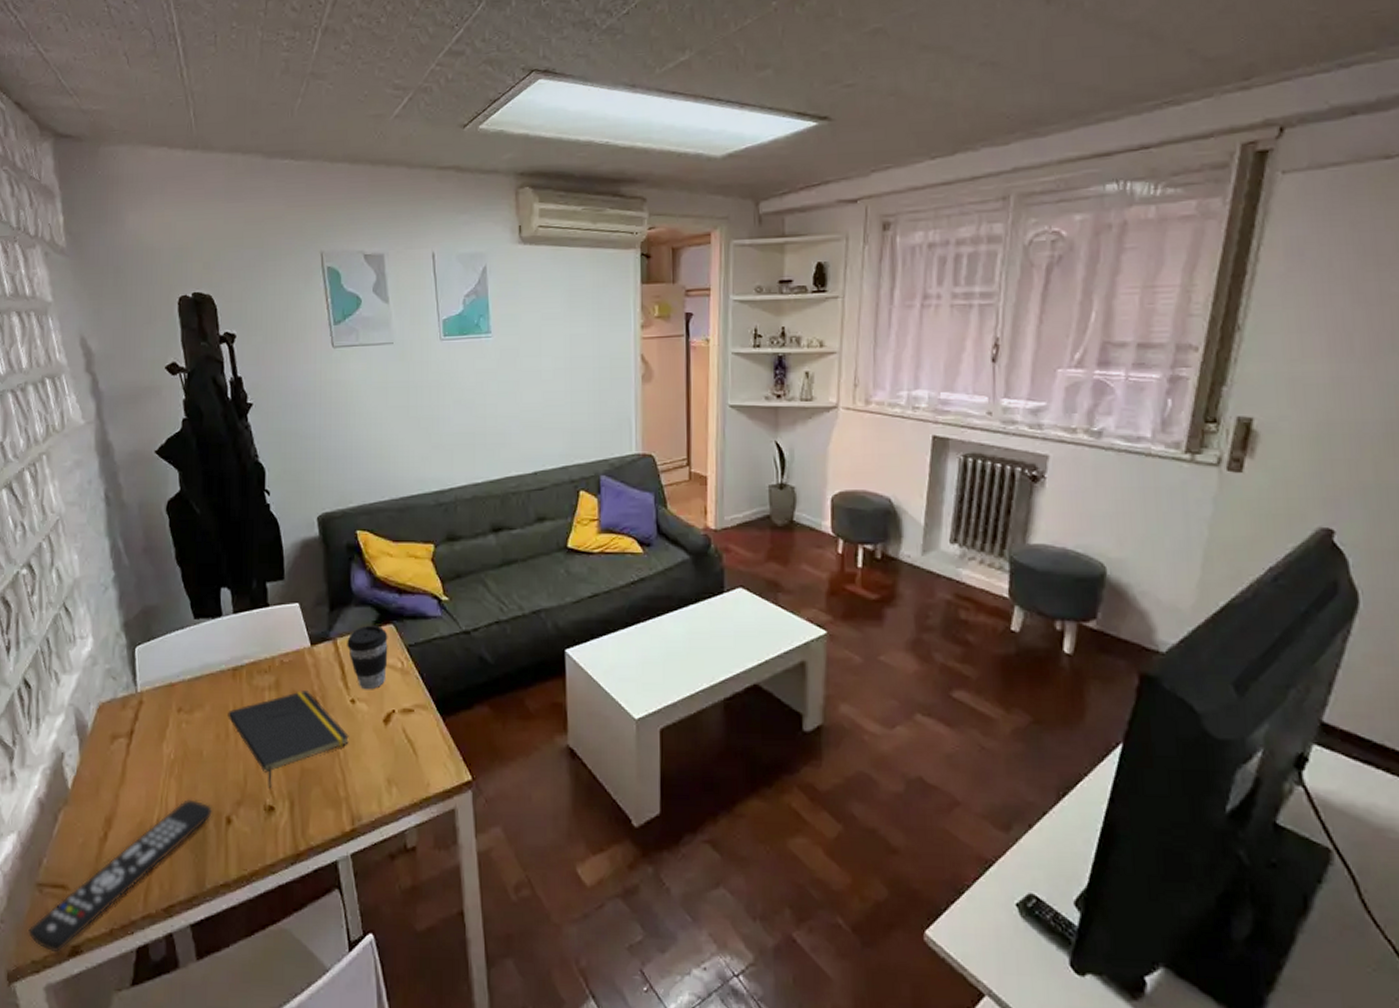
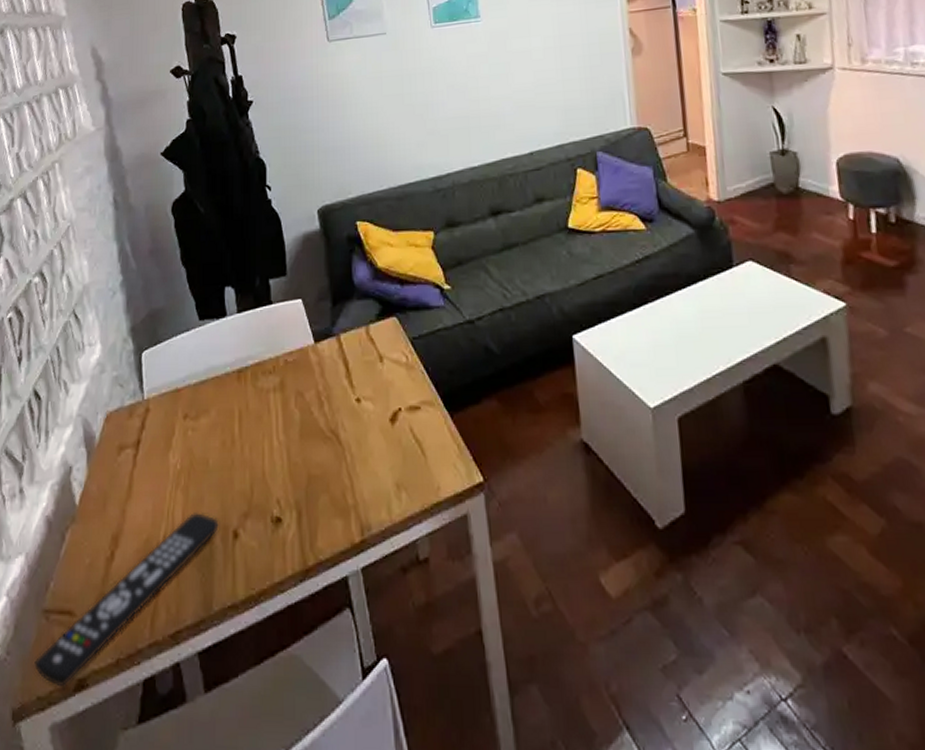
notepad: present [228,690,349,789] -> none [233,391,356,498]
coffee cup: present [347,625,388,690] -> none [350,318,392,388]

